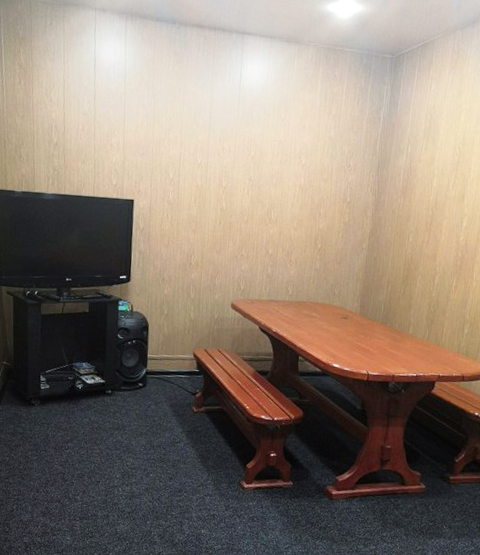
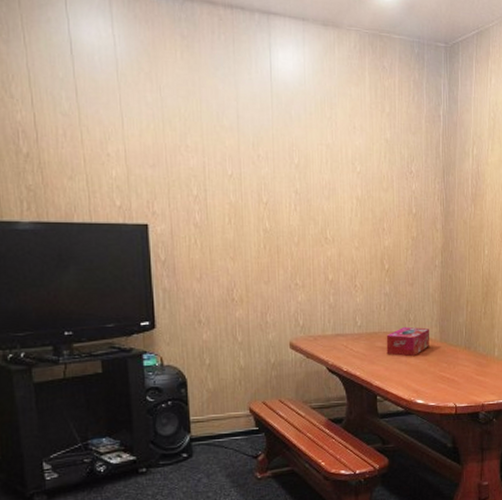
tissue box: none [311,299,352,325] -> present [386,326,430,356]

